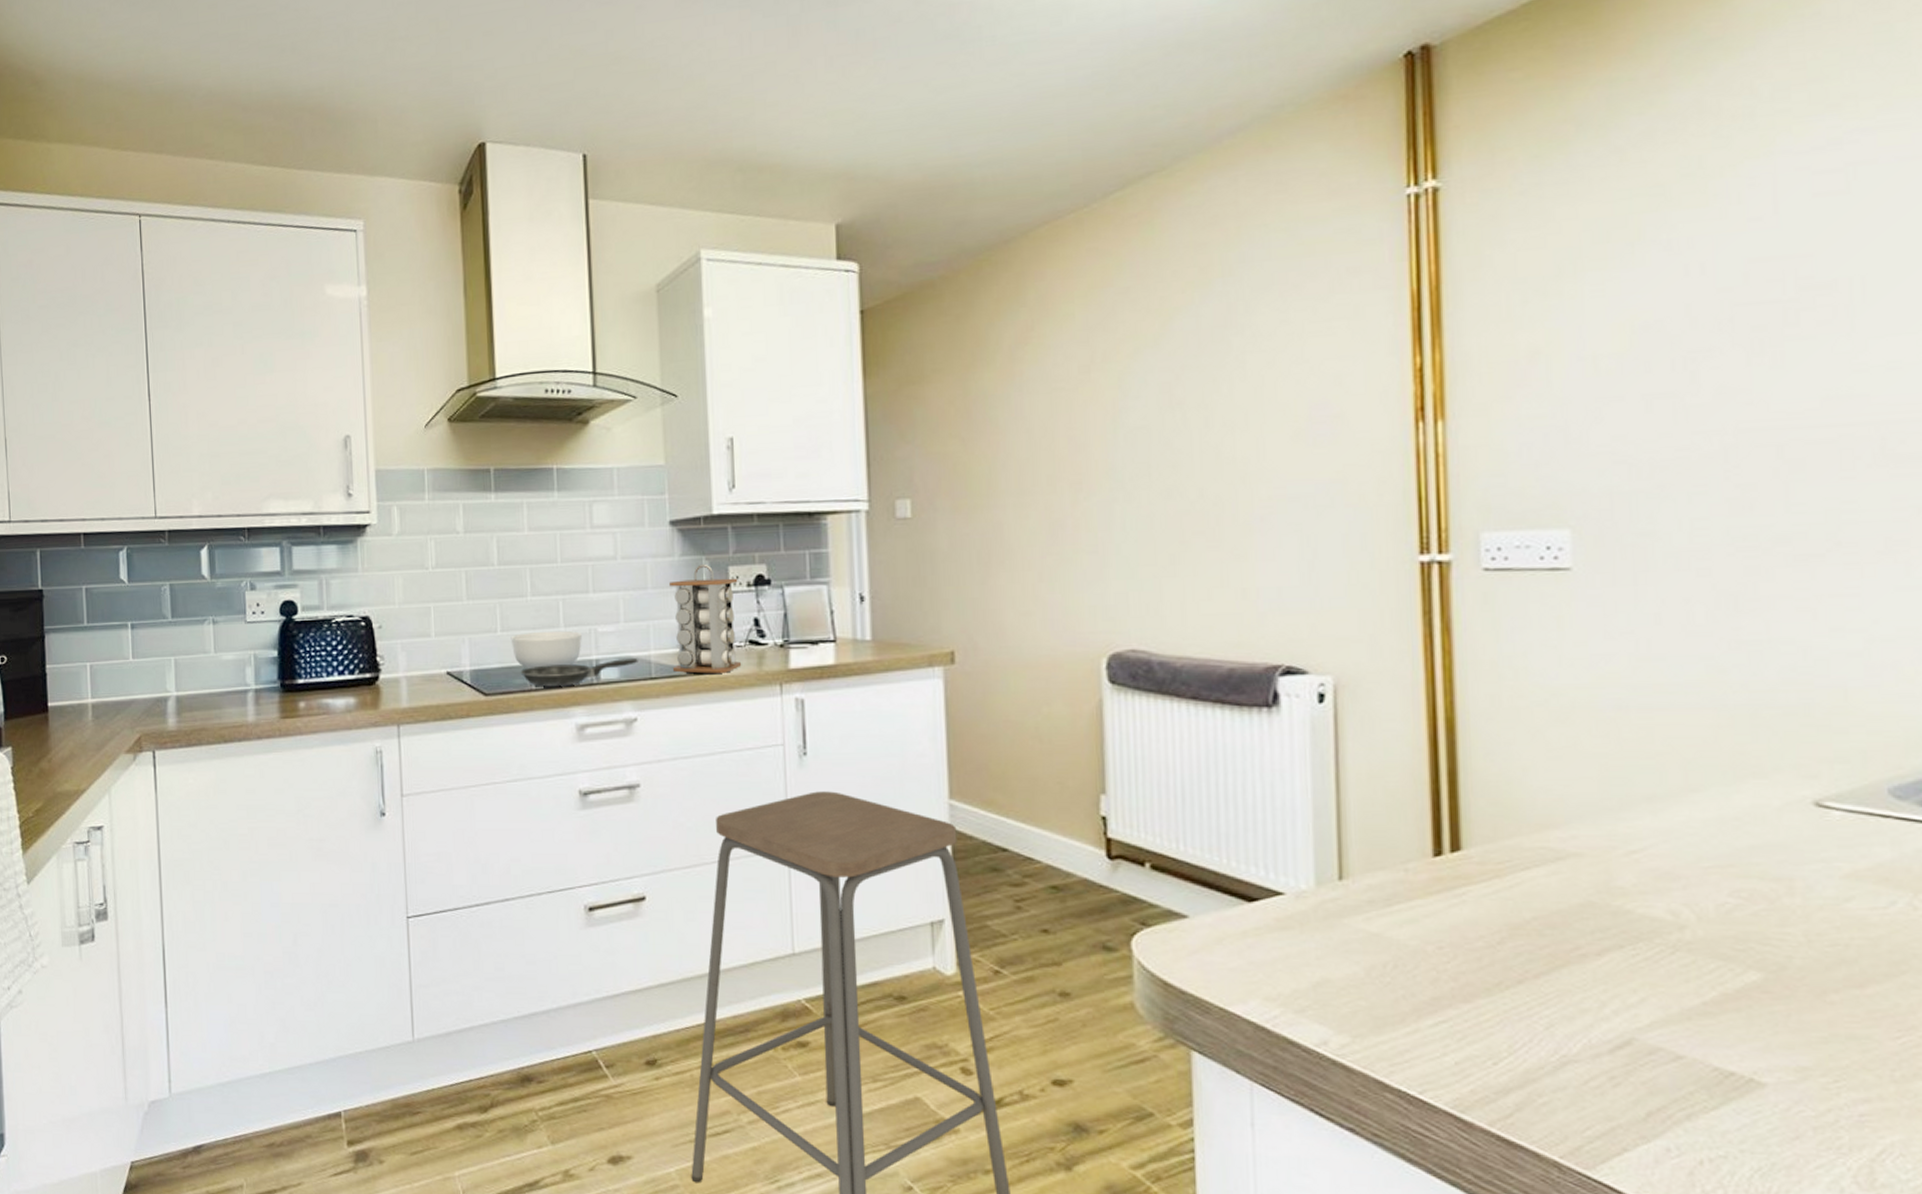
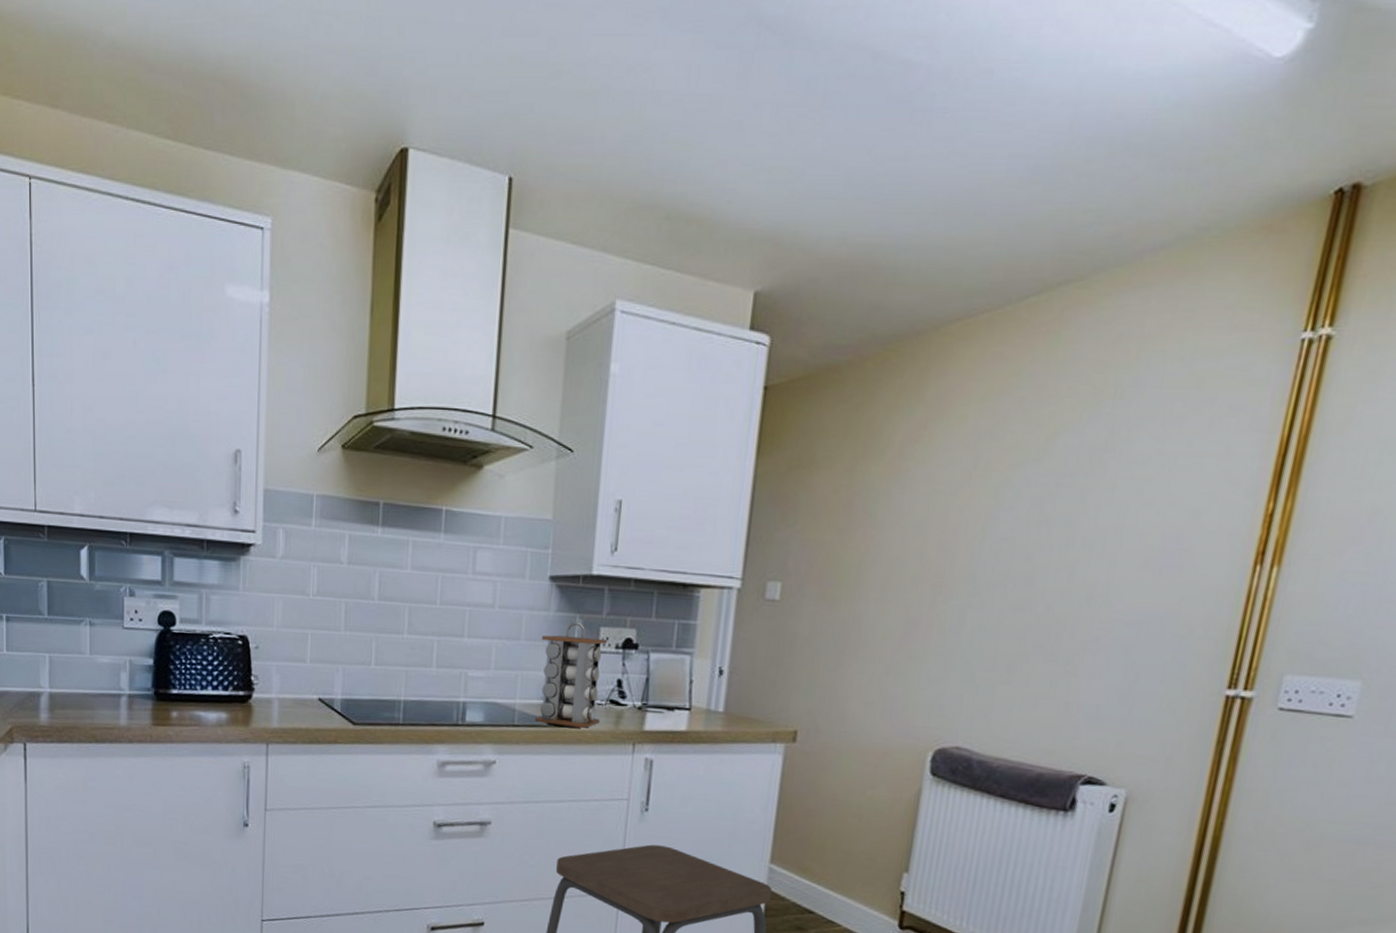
bowl: present [510,630,583,670] -> none [383,669,454,705]
frying pan: present [520,658,638,687] -> none [389,702,503,724]

